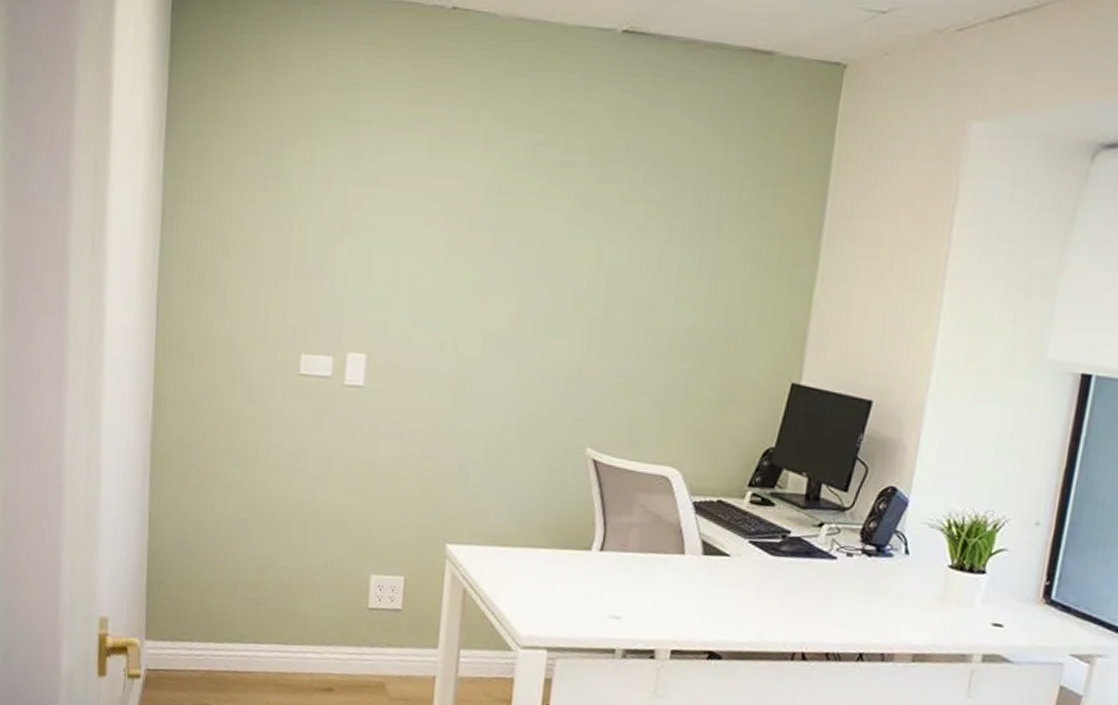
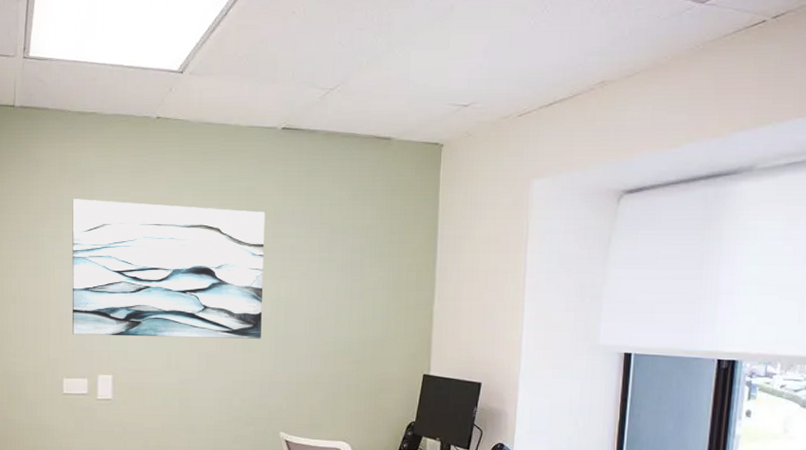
wall art: none [318,112,590,319] -> present [72,199,265,339]

